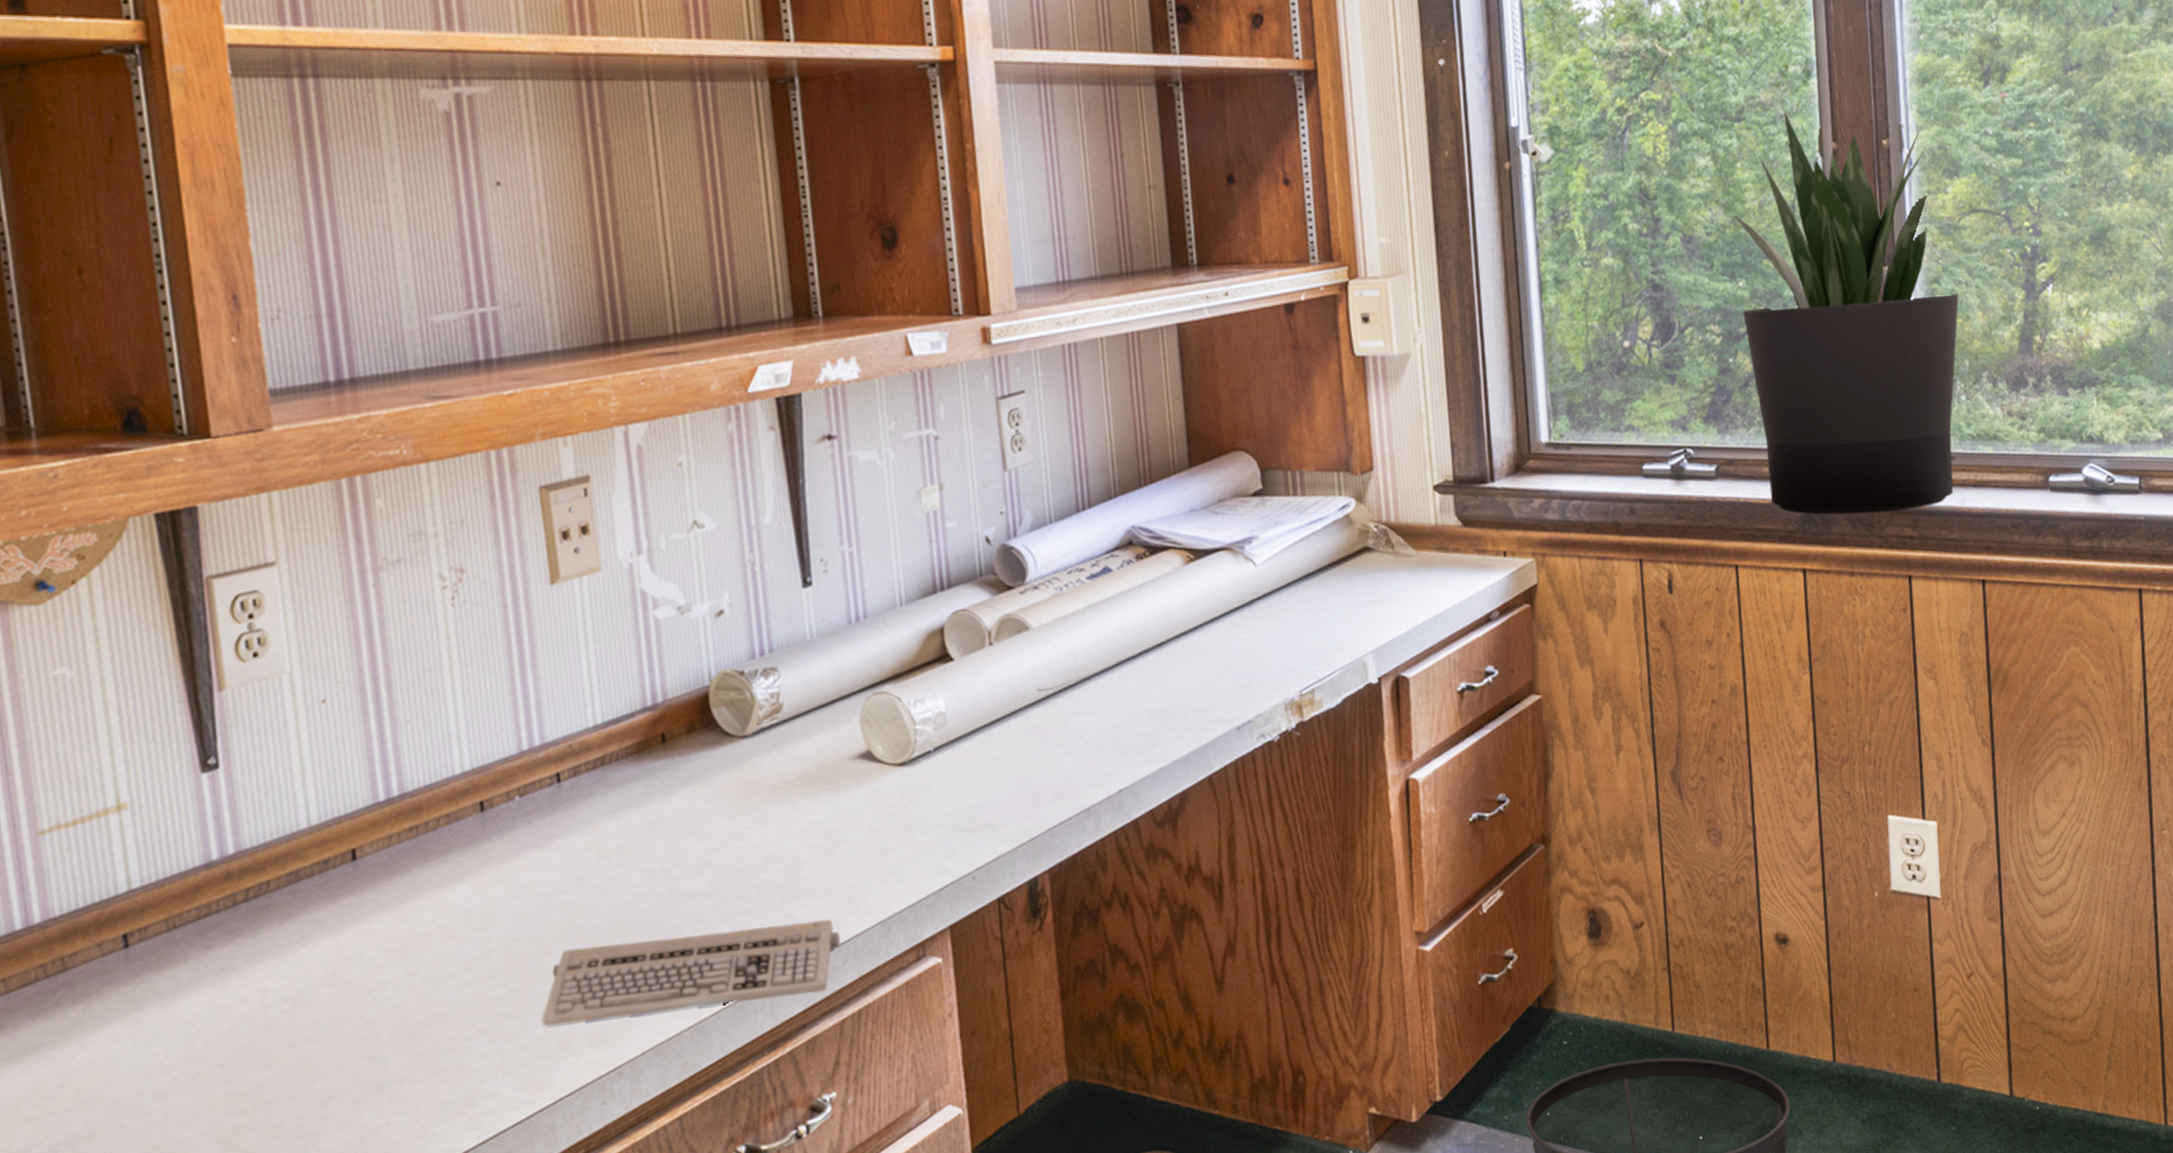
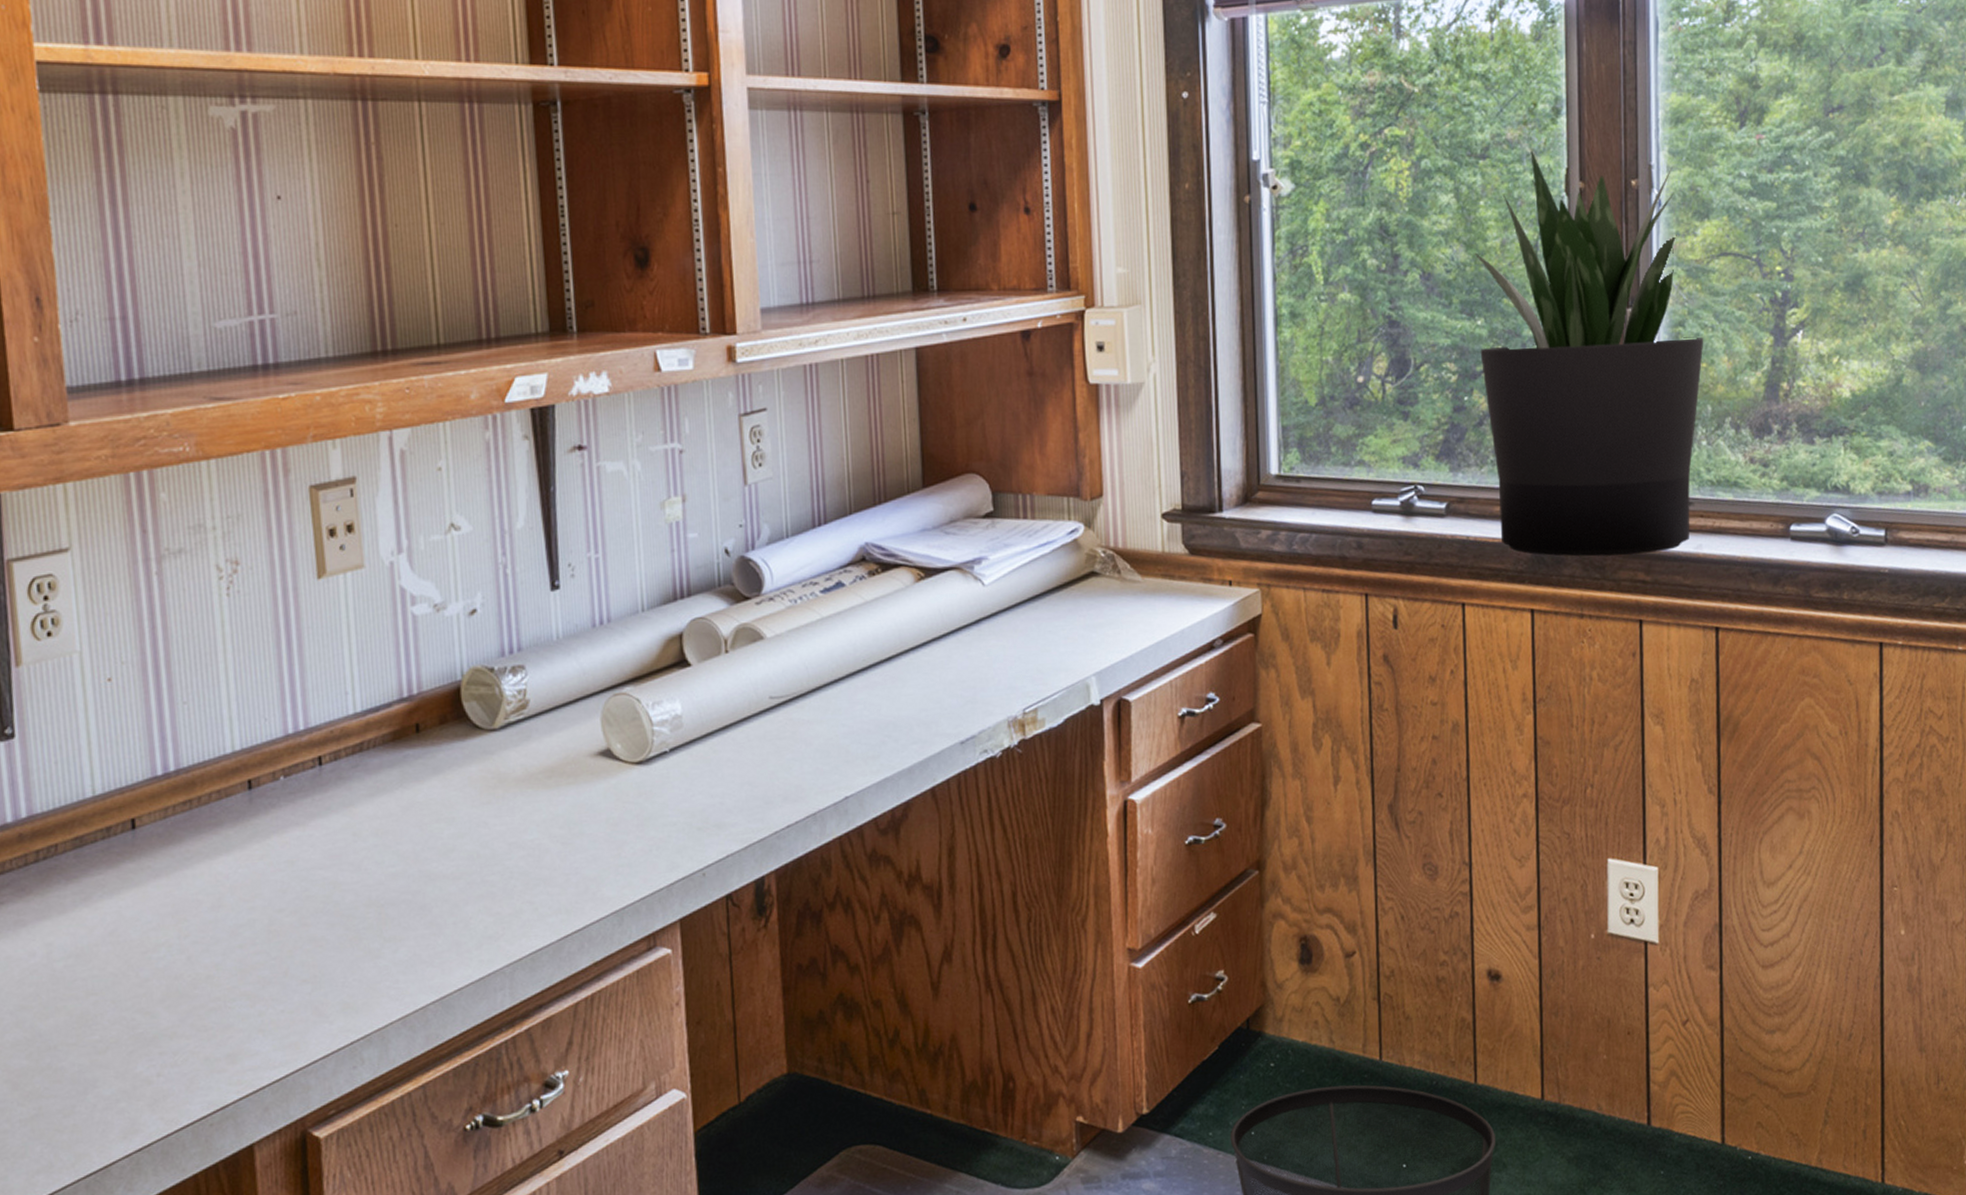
computer keyboard: present [542,919,841,1026] -> none [300,907,577,993]

